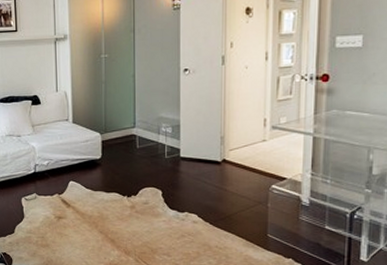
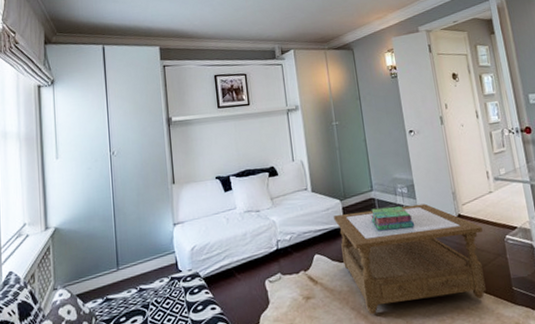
coffee table: none [92,145,247,240] -> present [334,203,486,315]
stack of books: none [129,144,175,167] -> present [370,206,415,232]

